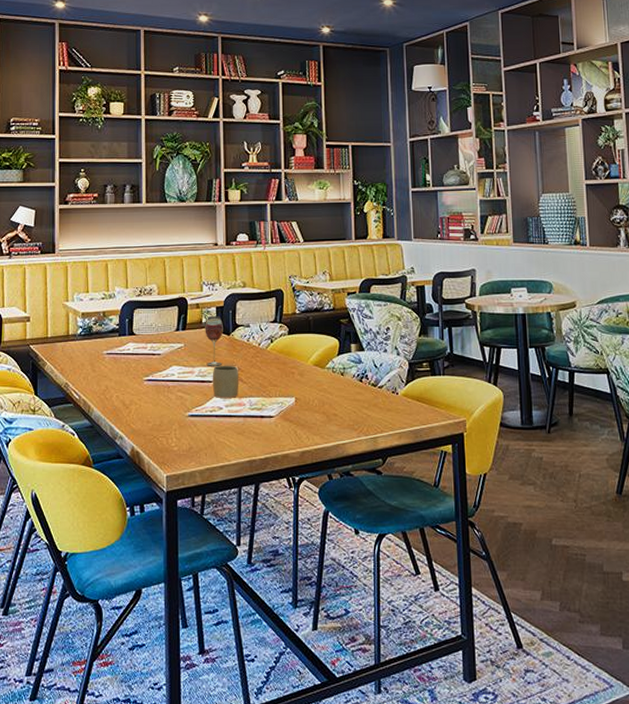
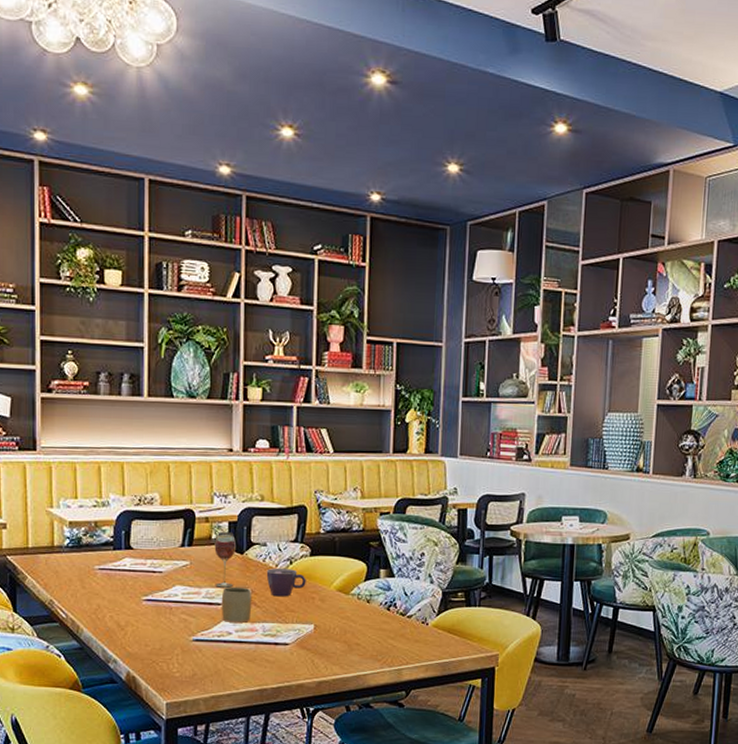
cup: none [250,346,286,373] -> present [266,568,306,597]

